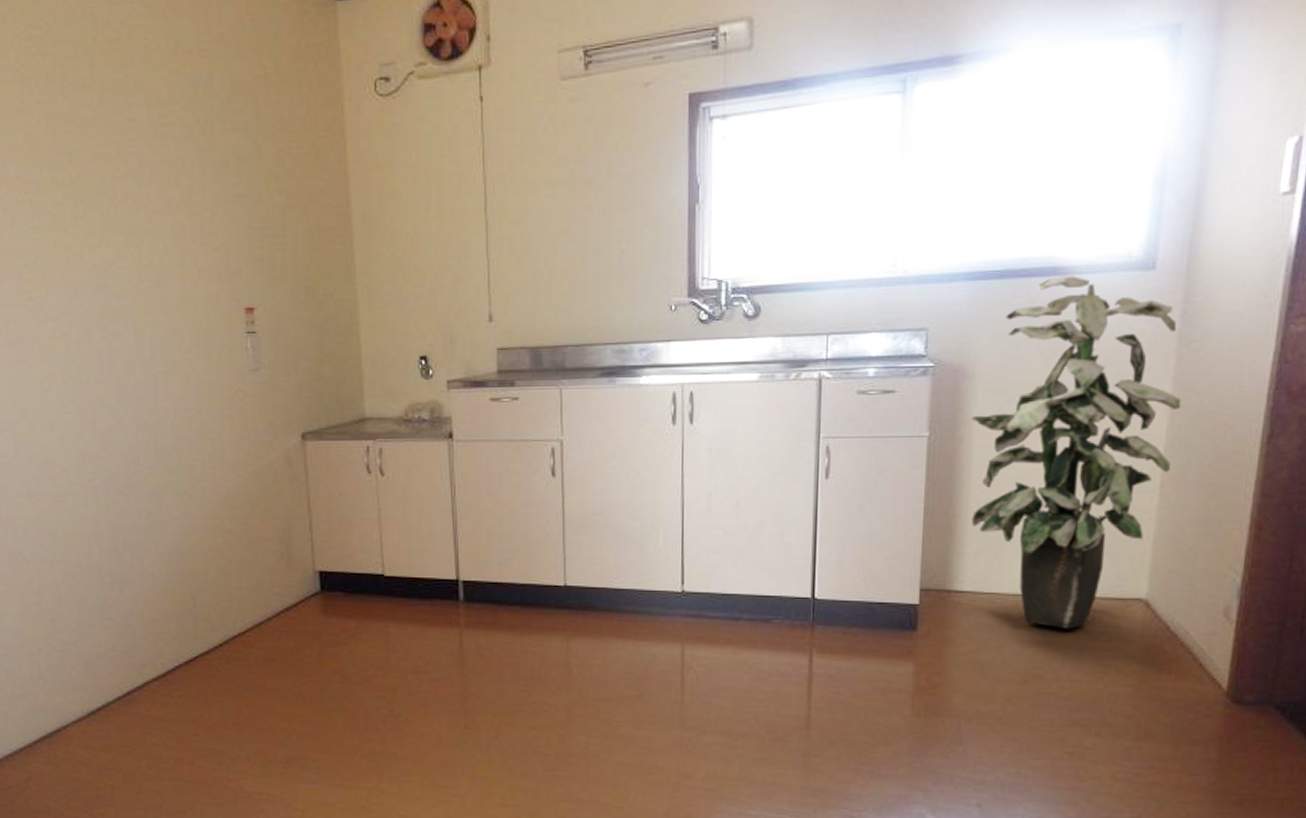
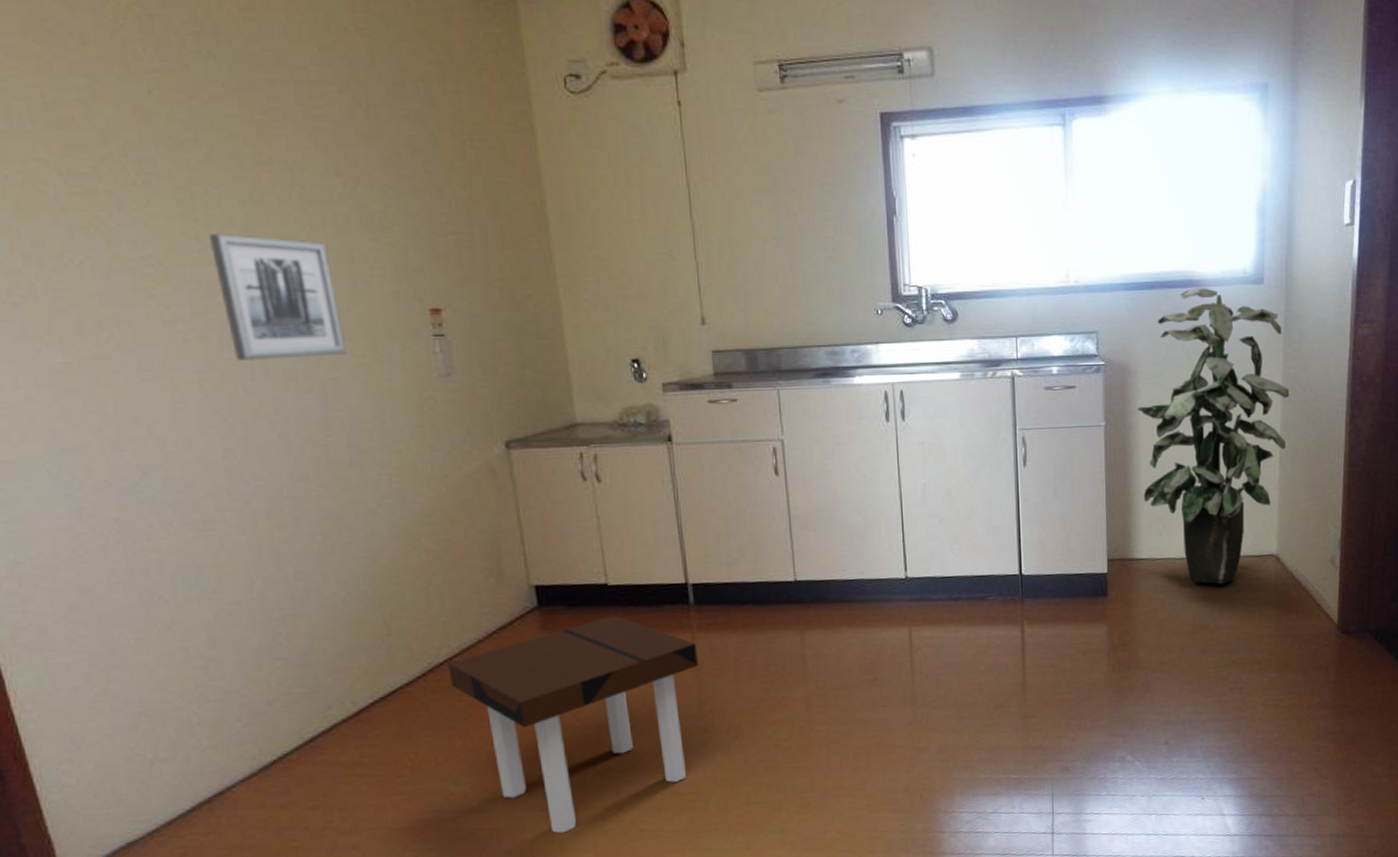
wall art: none [75,242,176,356] -> present [208,233,347,362]
side table: none [240,605,464,808] -> present [447,615,698,834]

